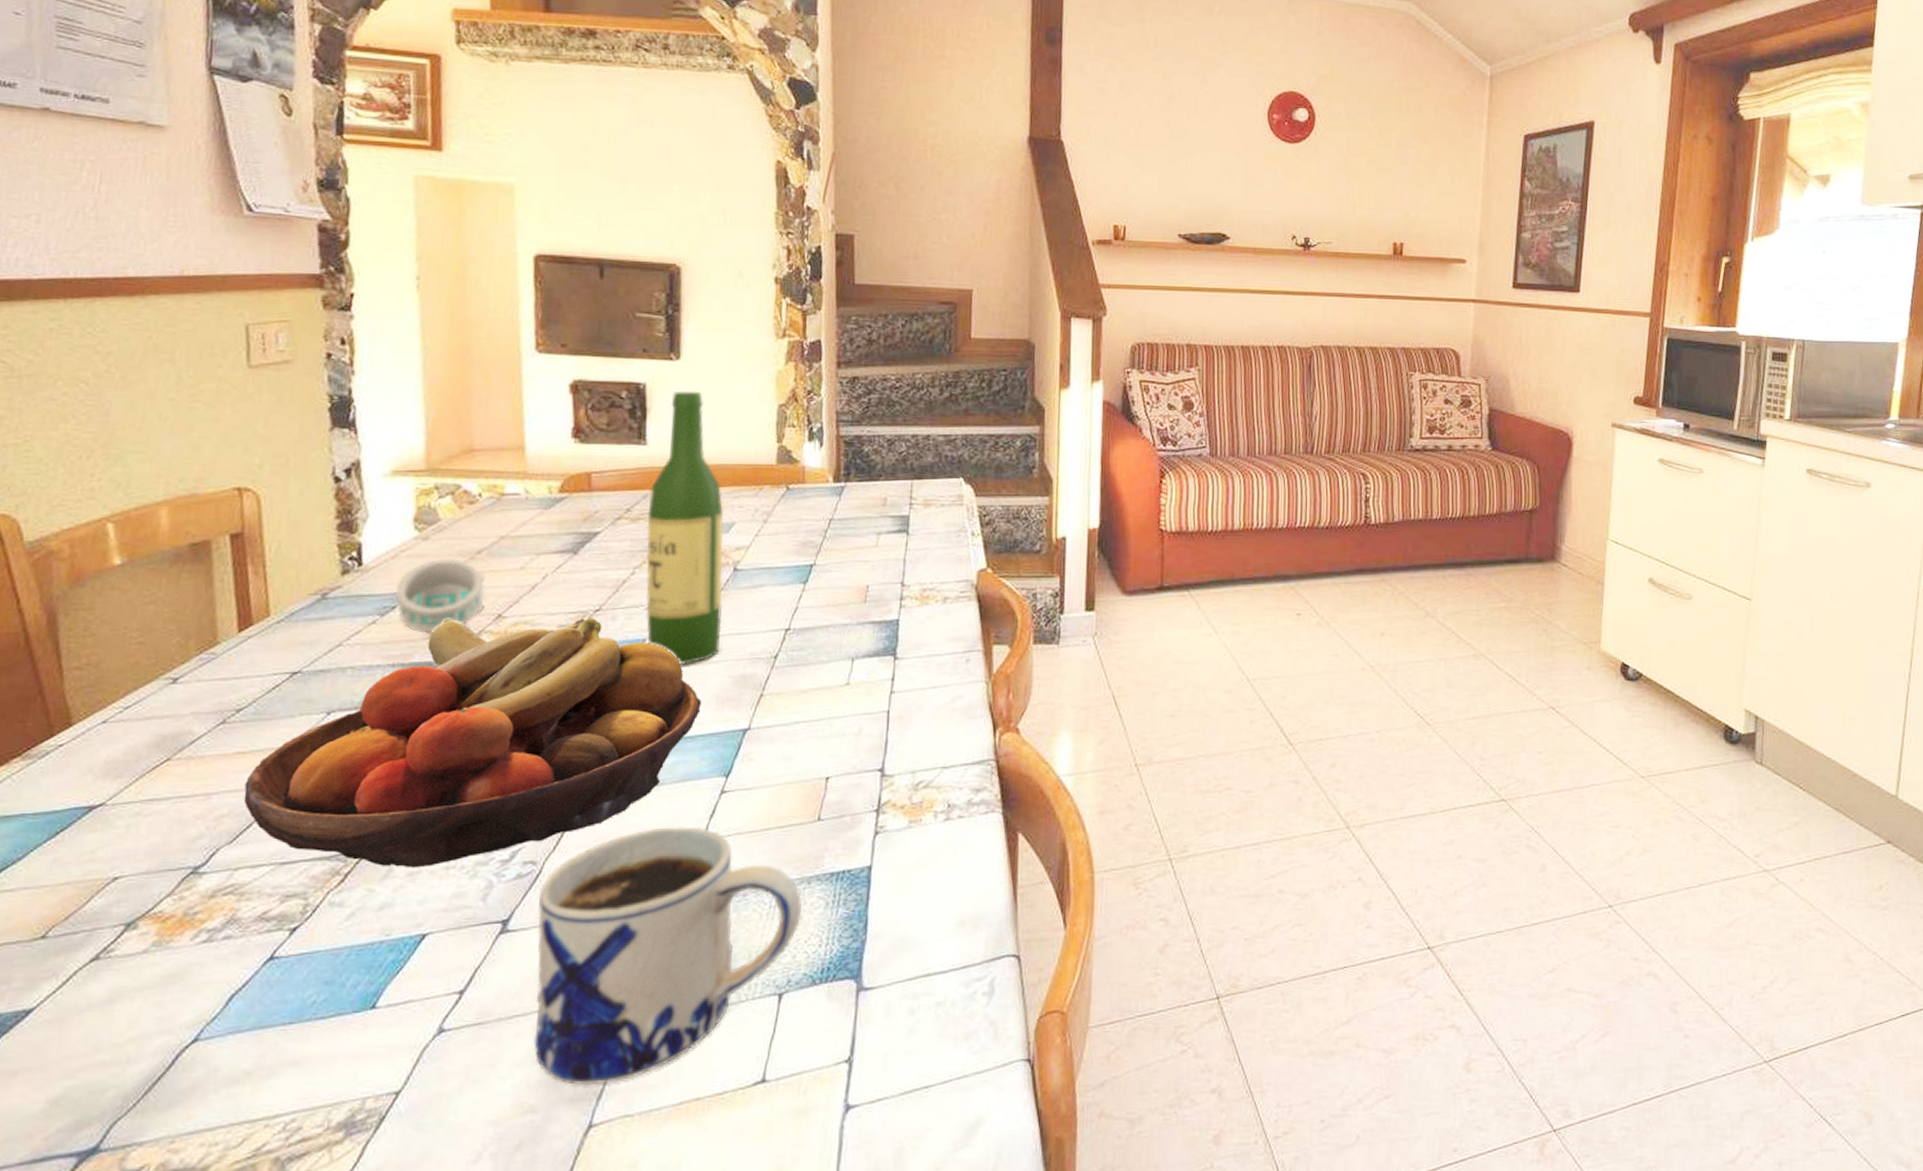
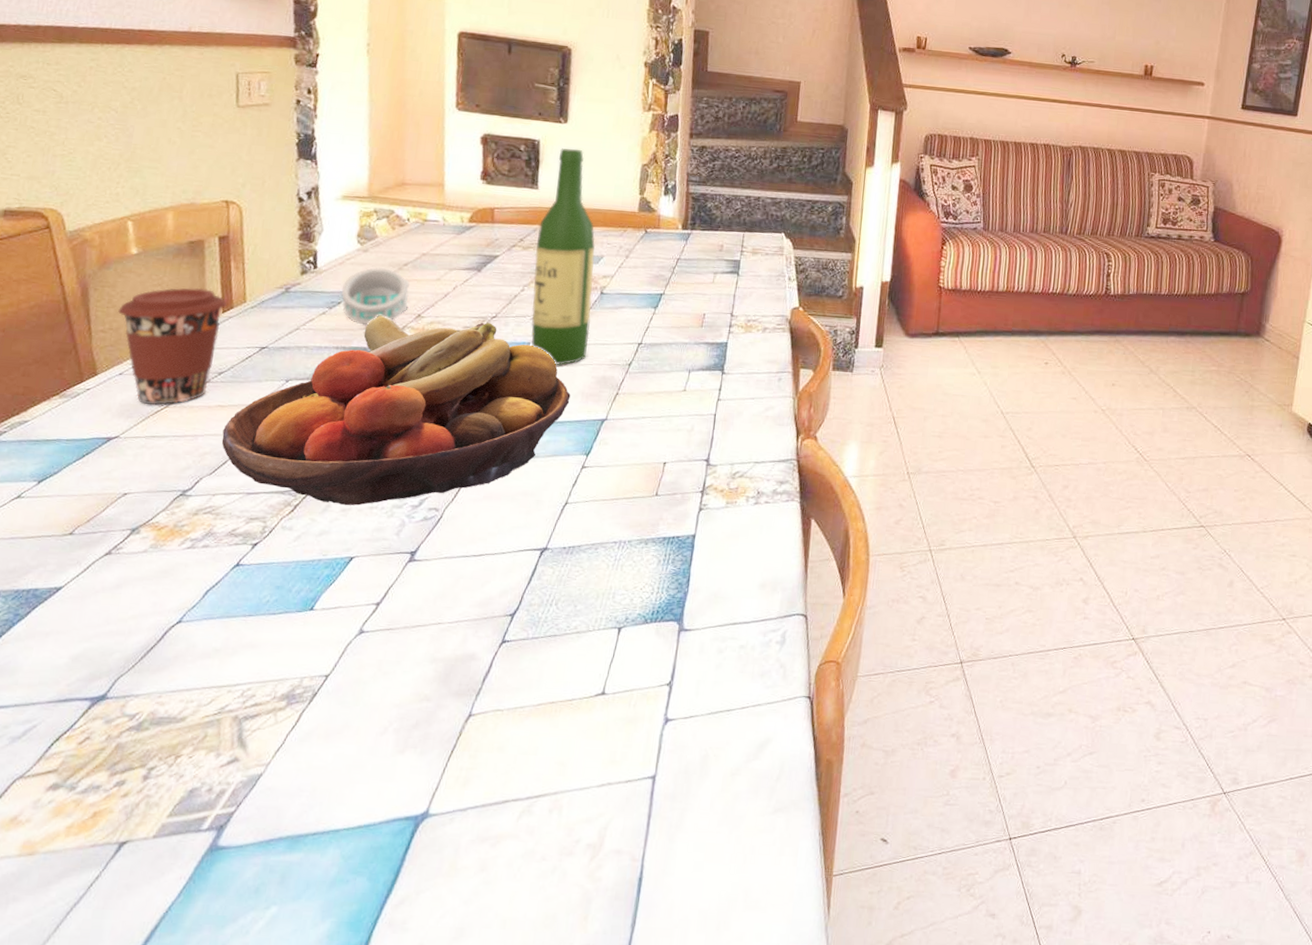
coffee cup: none [98,602,245,760] -> present [118,288,227,405]
mug: present [533,827,802,1086] -> none [430,490,640,684]

